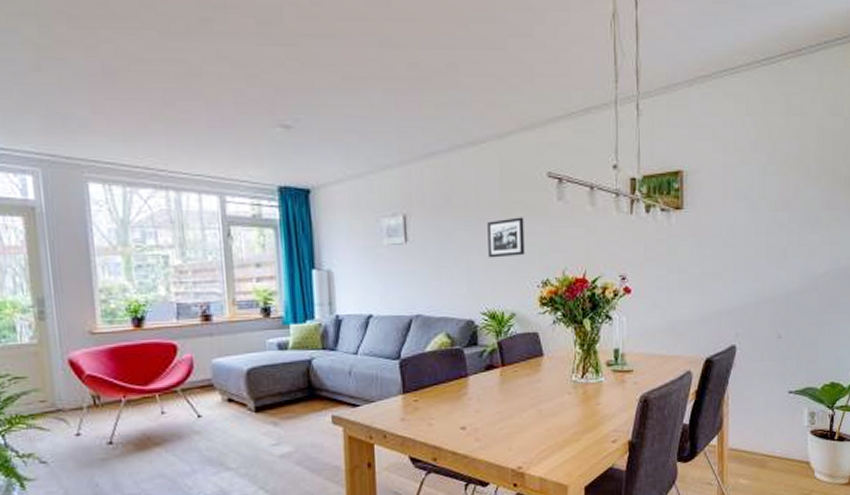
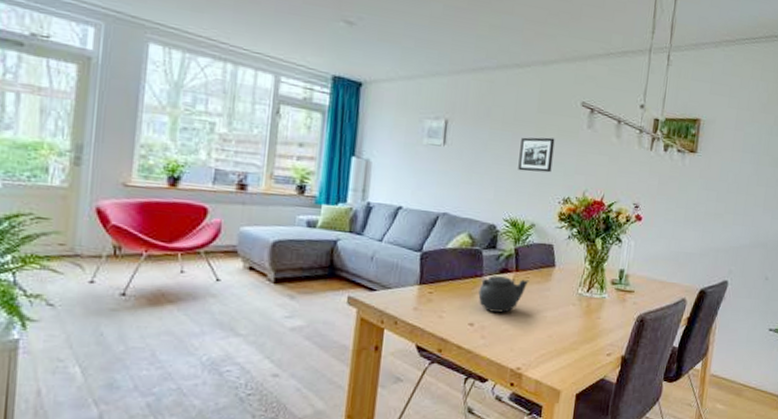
teapot: none [466,373,518,413] -> present [478,276,529,313]

